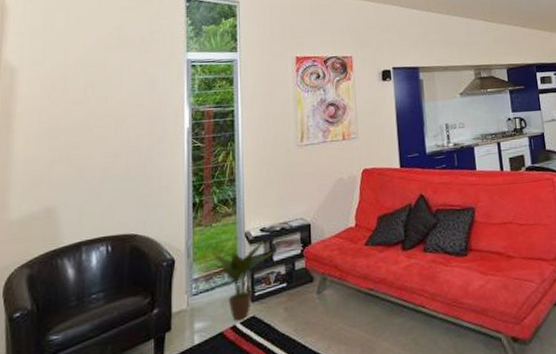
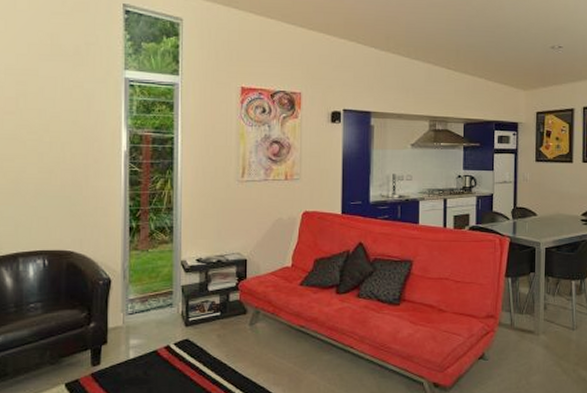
potted plant: present [208,240,275,321] -> none [144,270,210,342]

